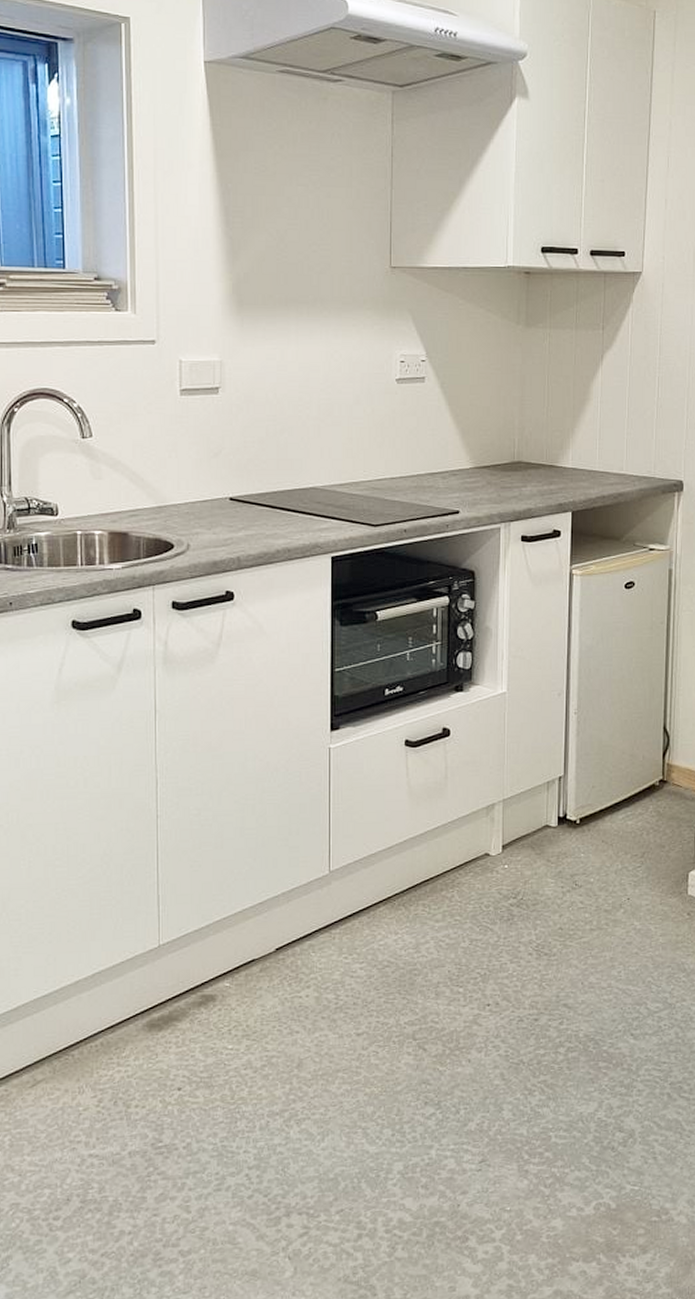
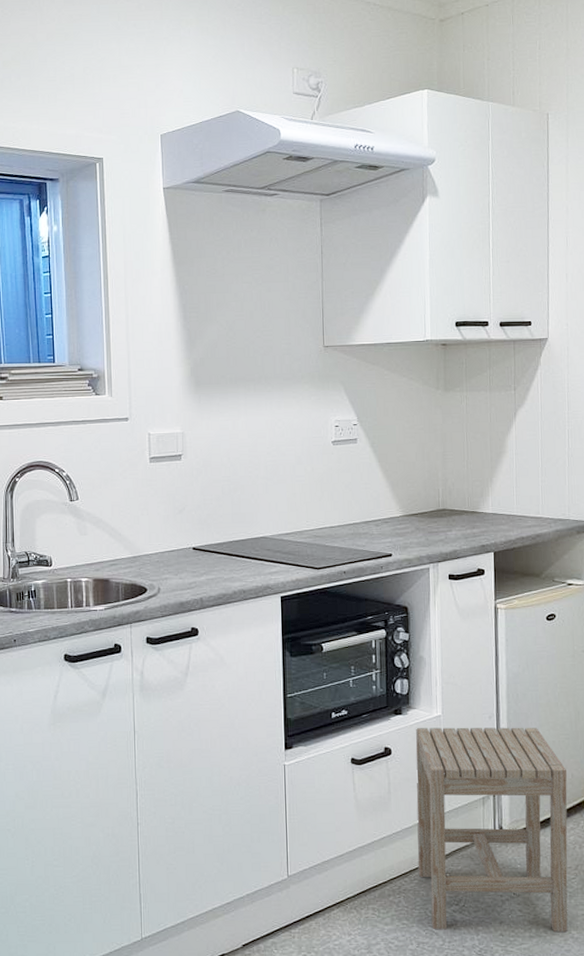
stool: none [474,705,637,926] -> present [415,727,568,933]

